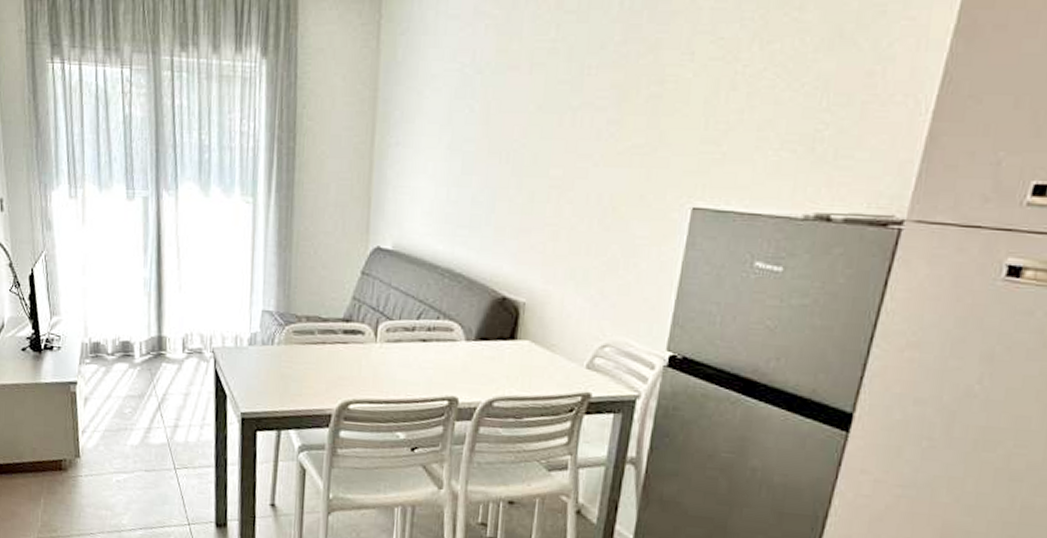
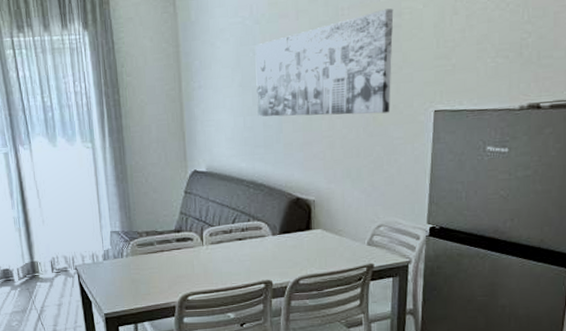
wall art: none [466,73,655,204] -> present [255,8,394,117]

